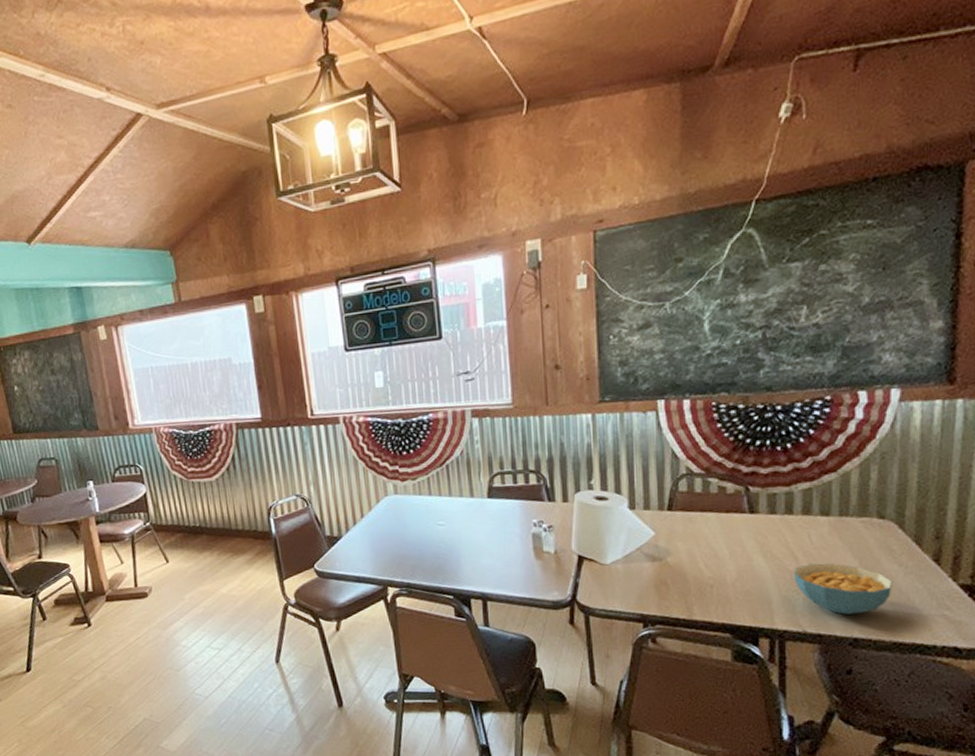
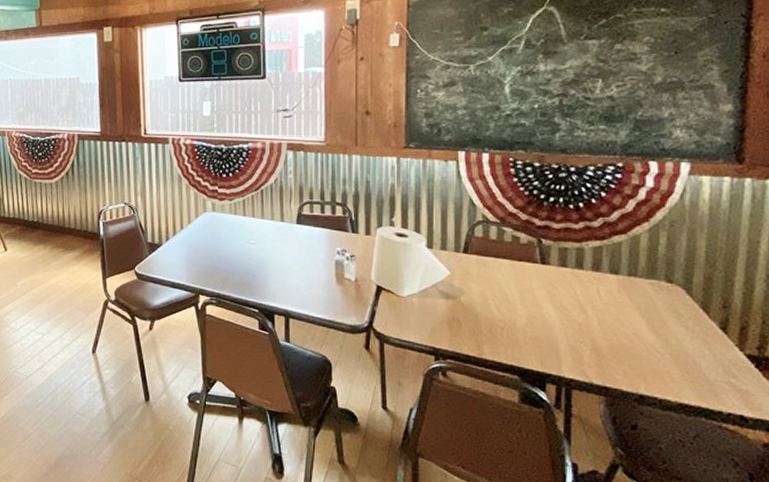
cereal bowl: present [794,563,893,615] -> none [582,318,680,372]

